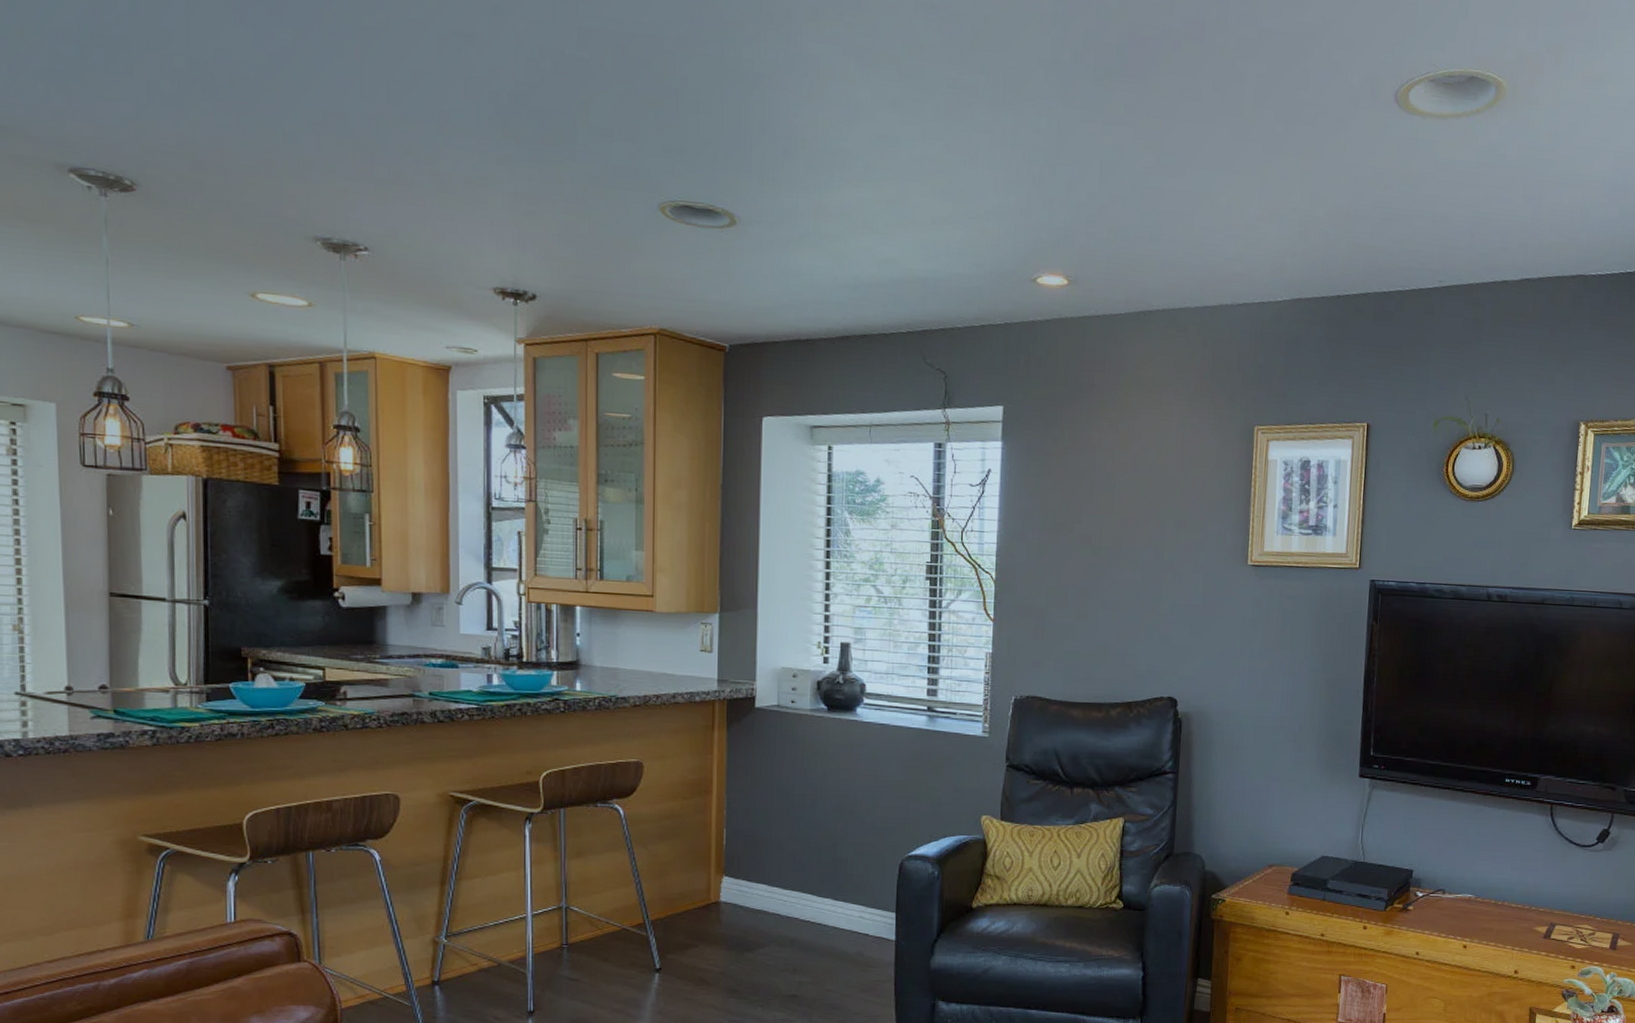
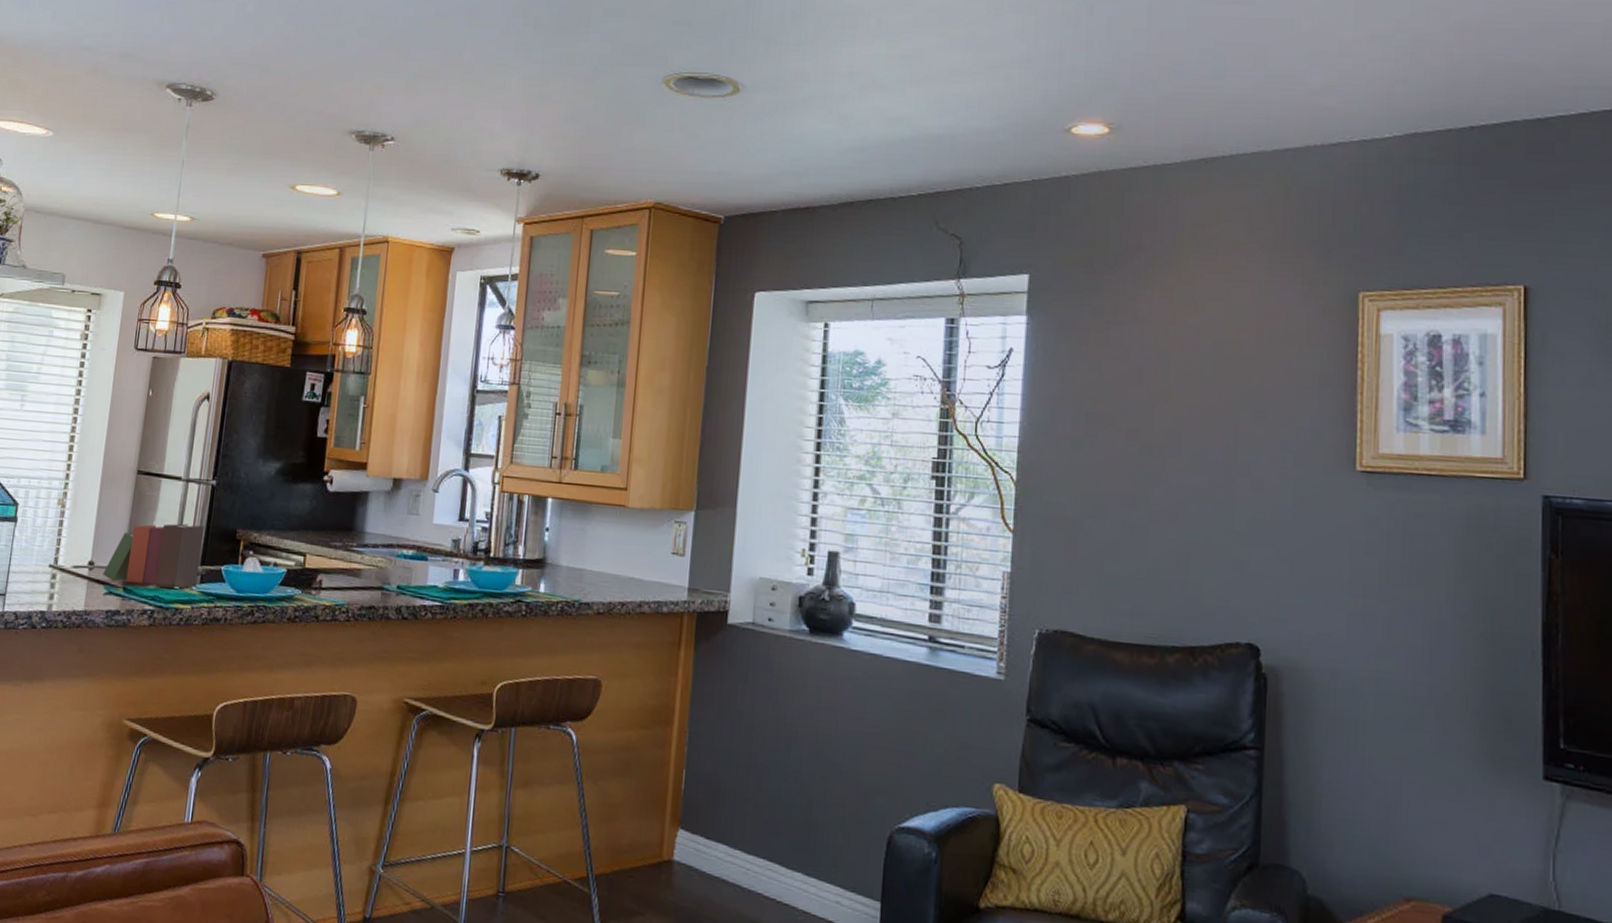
books: none [85,644,203,709] -> present [103,523,205,590]

